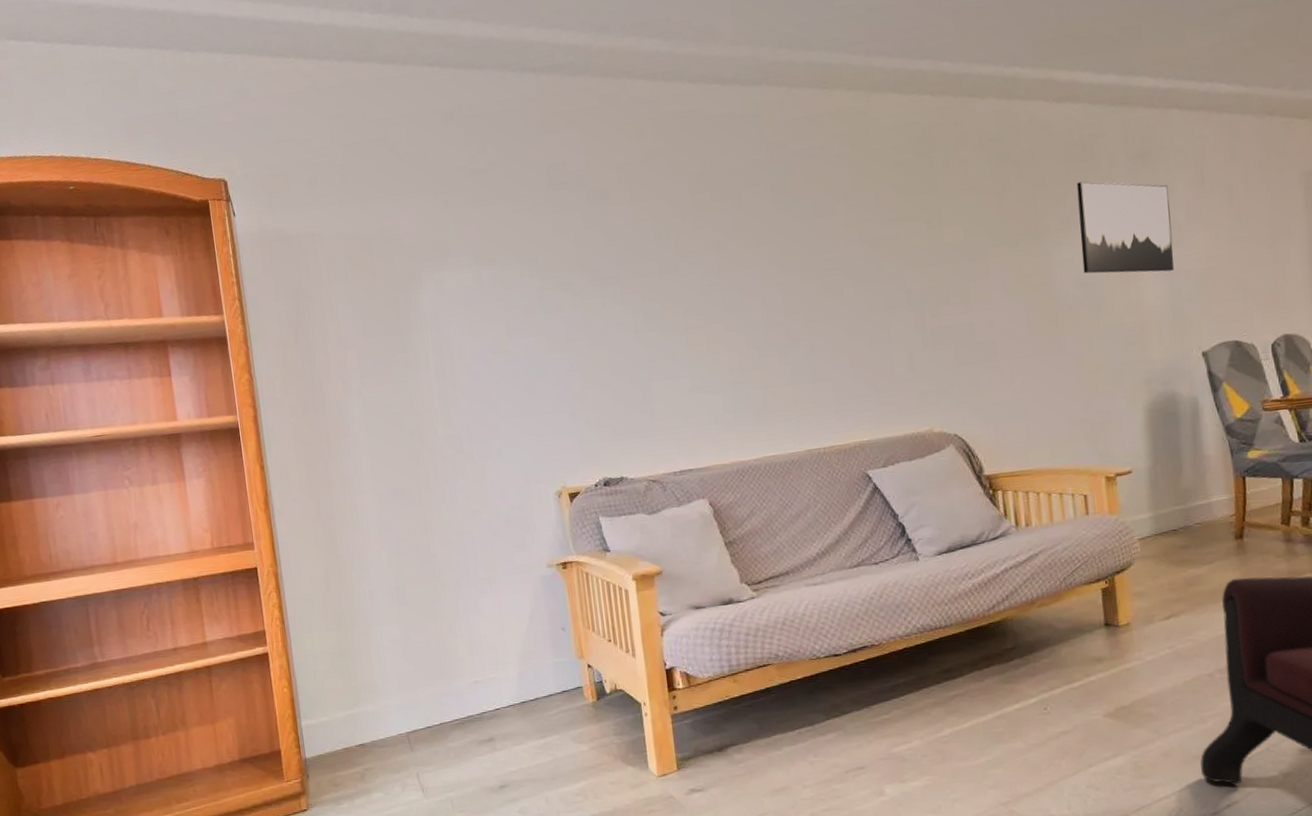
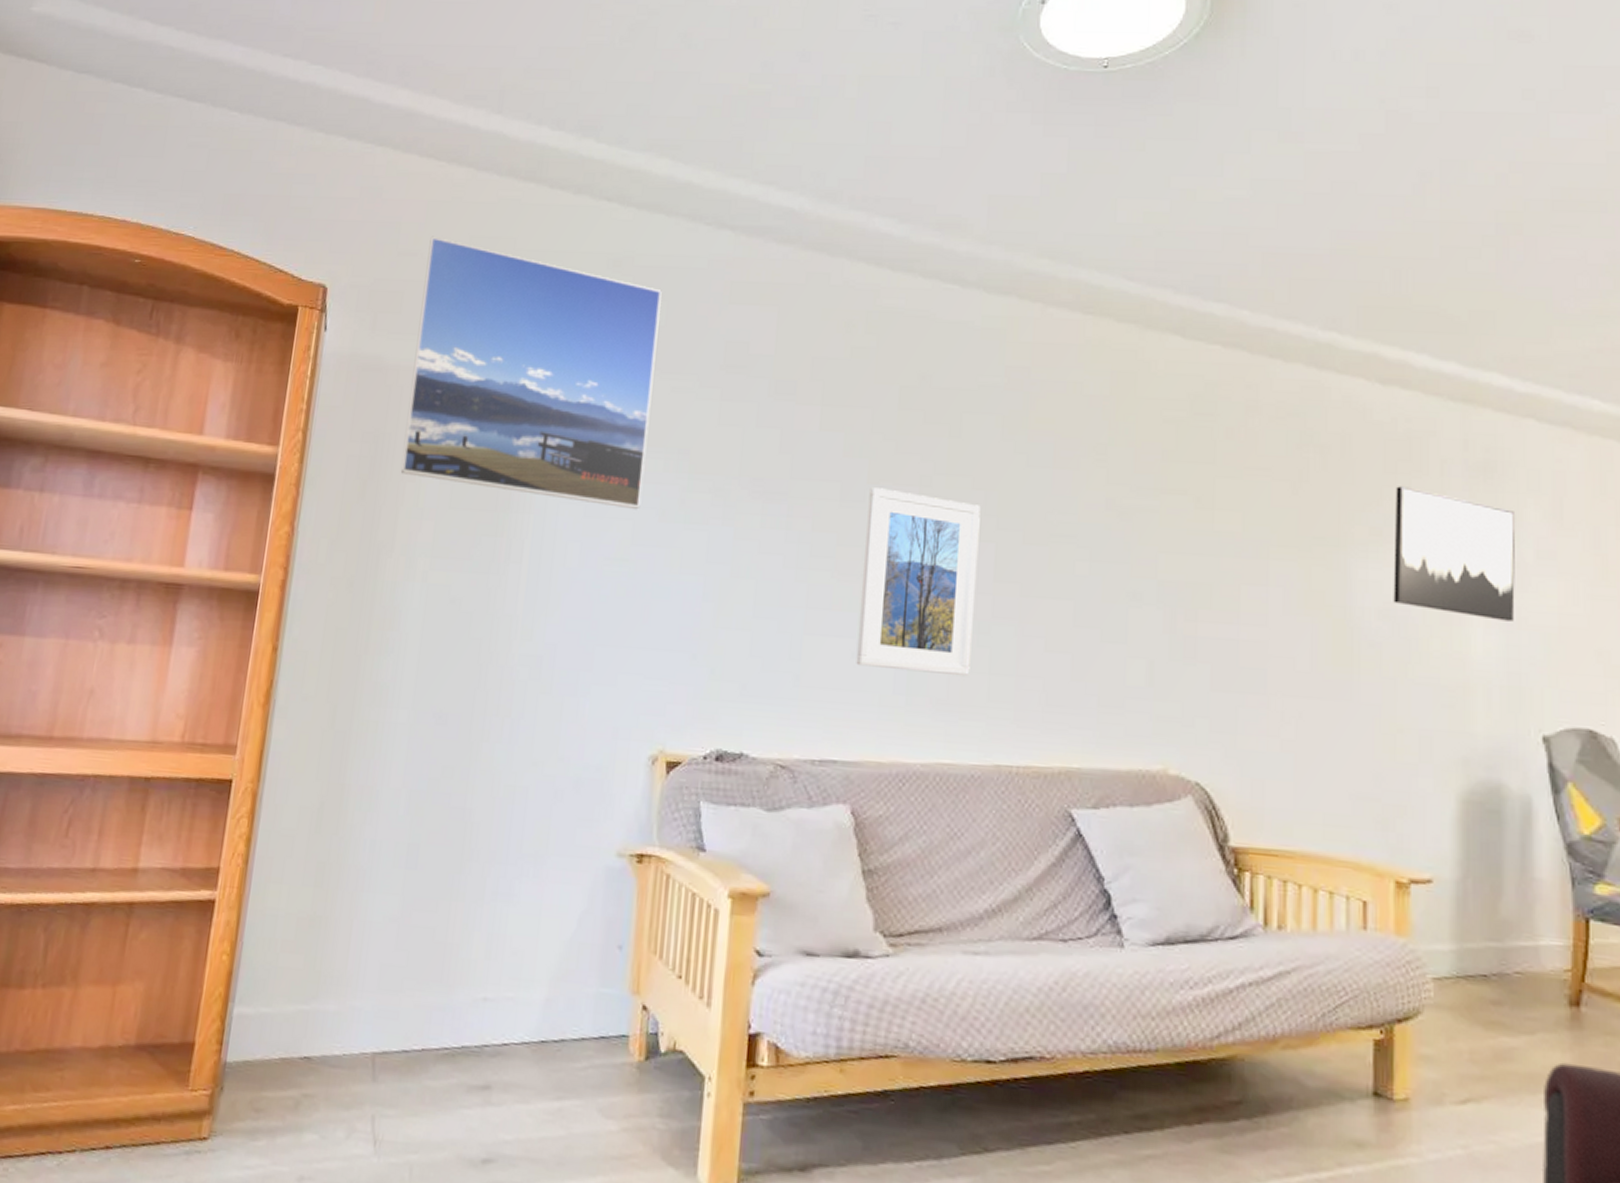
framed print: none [297,122,509,318] -> present [400,236,662,510]
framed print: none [680,257,778,397] -> present [856,487,981,677]

